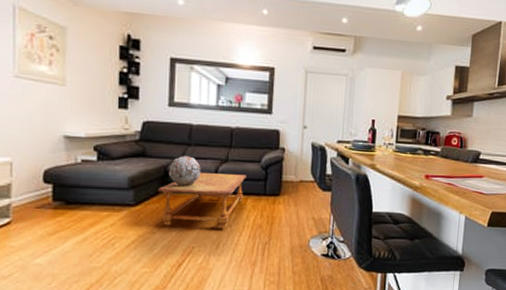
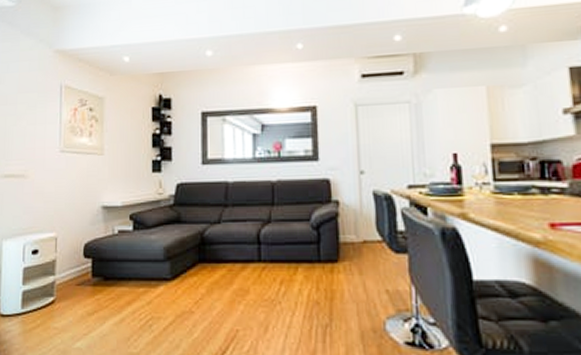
coffee table: present [157,172,246,229] -> none [194,236,294,306]
decorative sphere: present [169,156,201,186] -> none [206,219,241,254]

